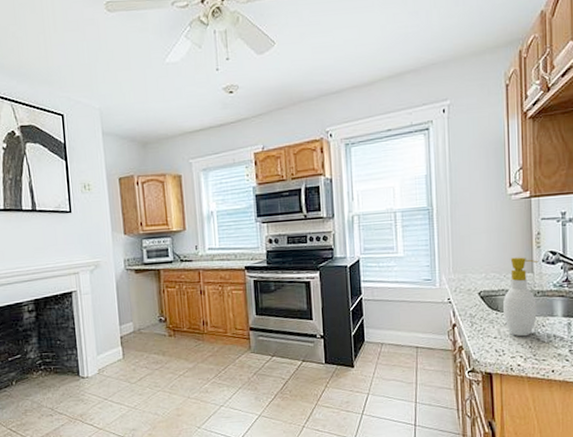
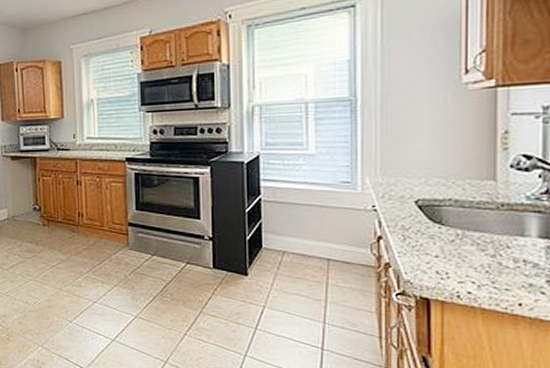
soap bottle: present [503,257,538,337] -> none [450,160,504,258]

